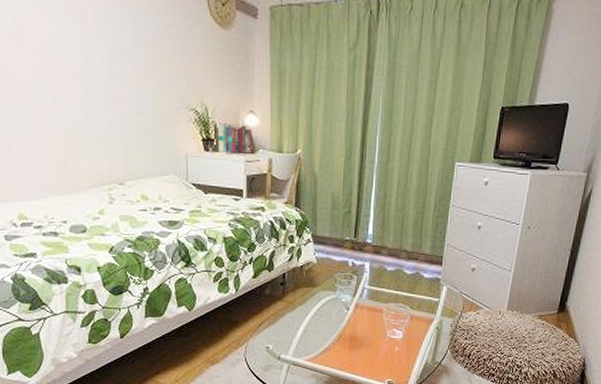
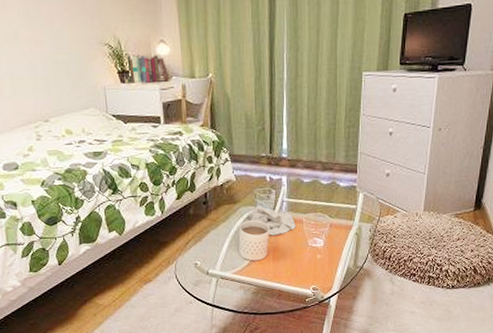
mug: none [313,305,348,349] -> present [238,219,270,261]
tissue: none [326,292,375,323] -> present [248,206,296,236]

